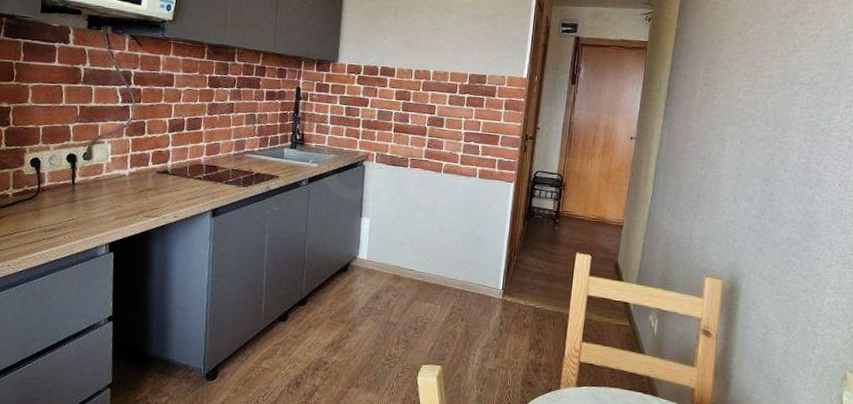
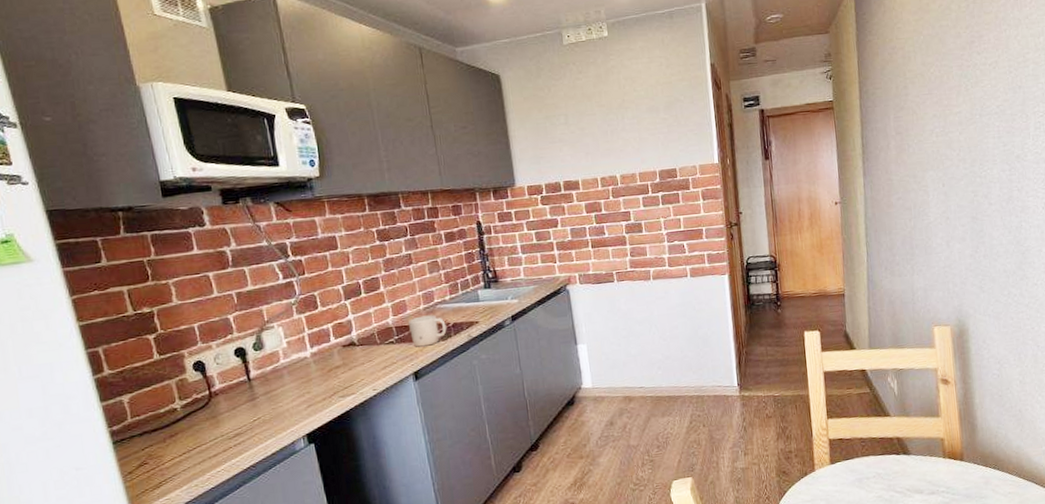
mug: none [217,160,250,189] -> present [407,315,447,347]

